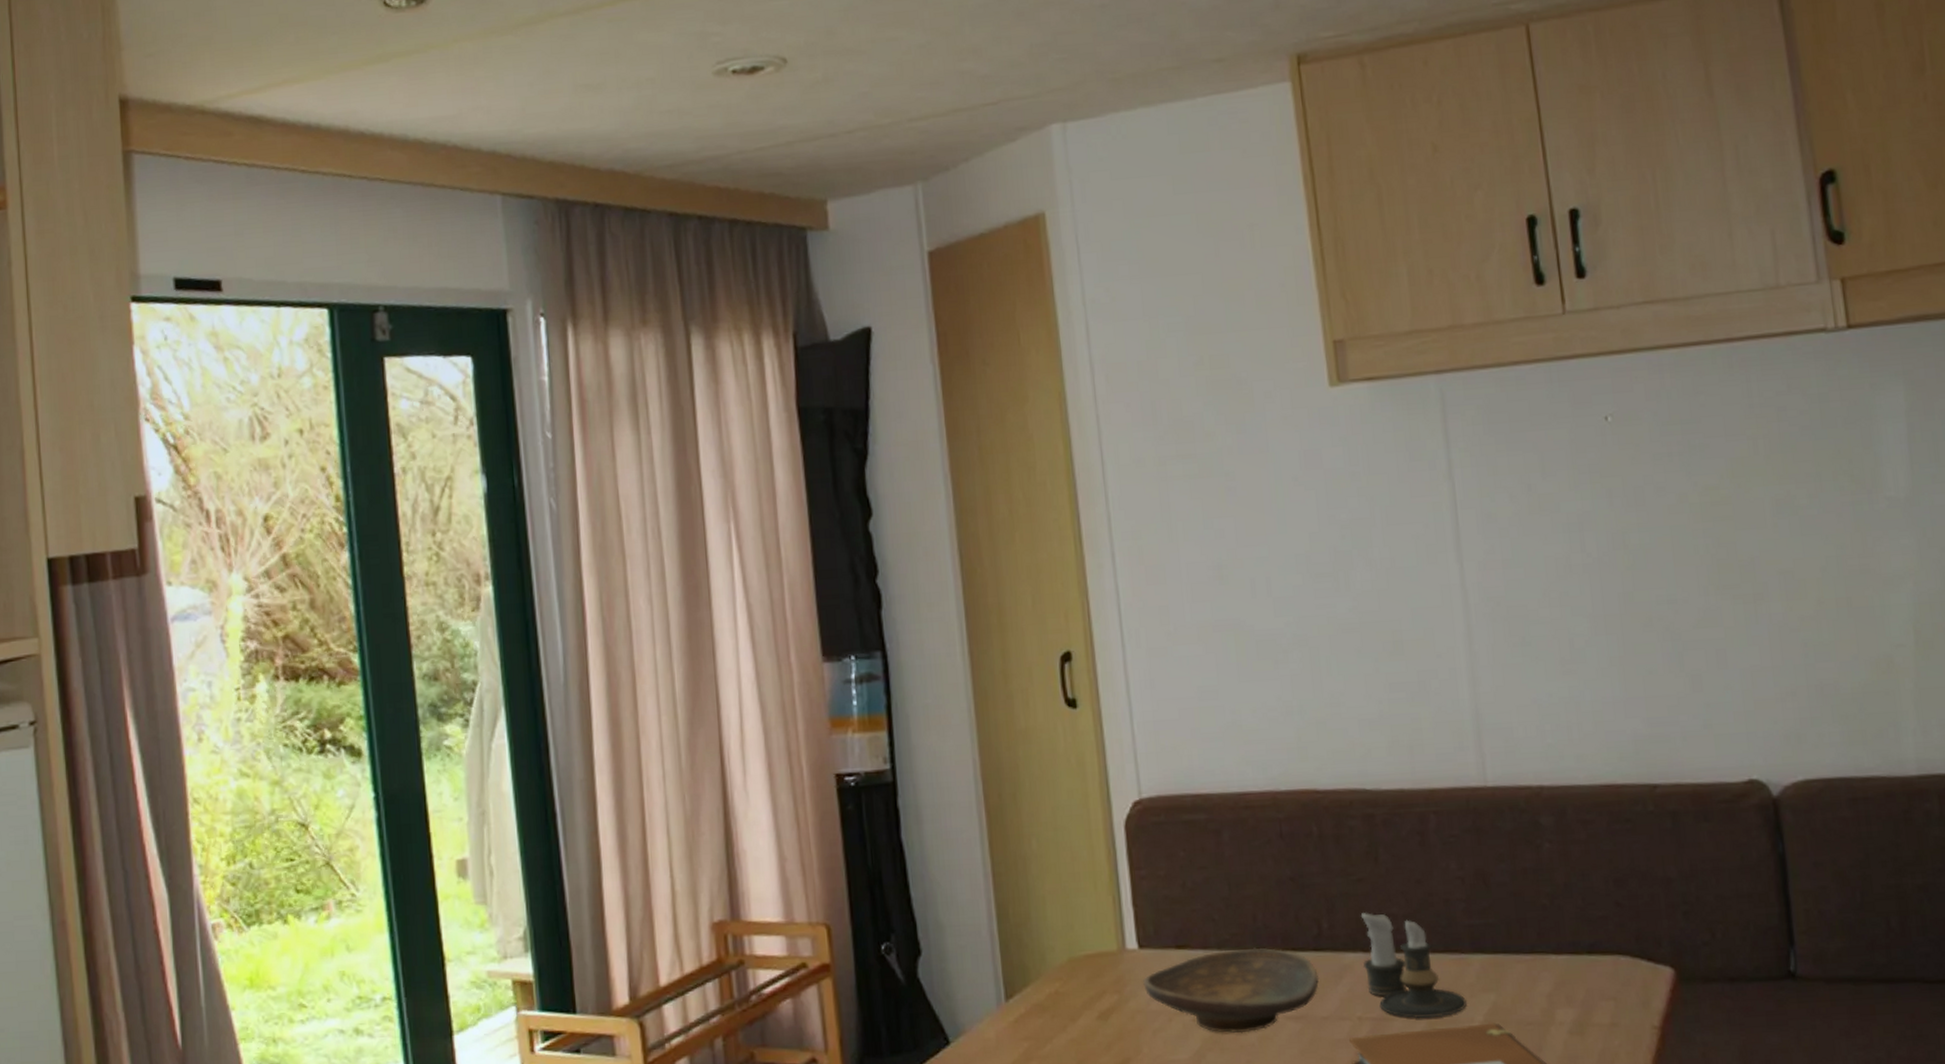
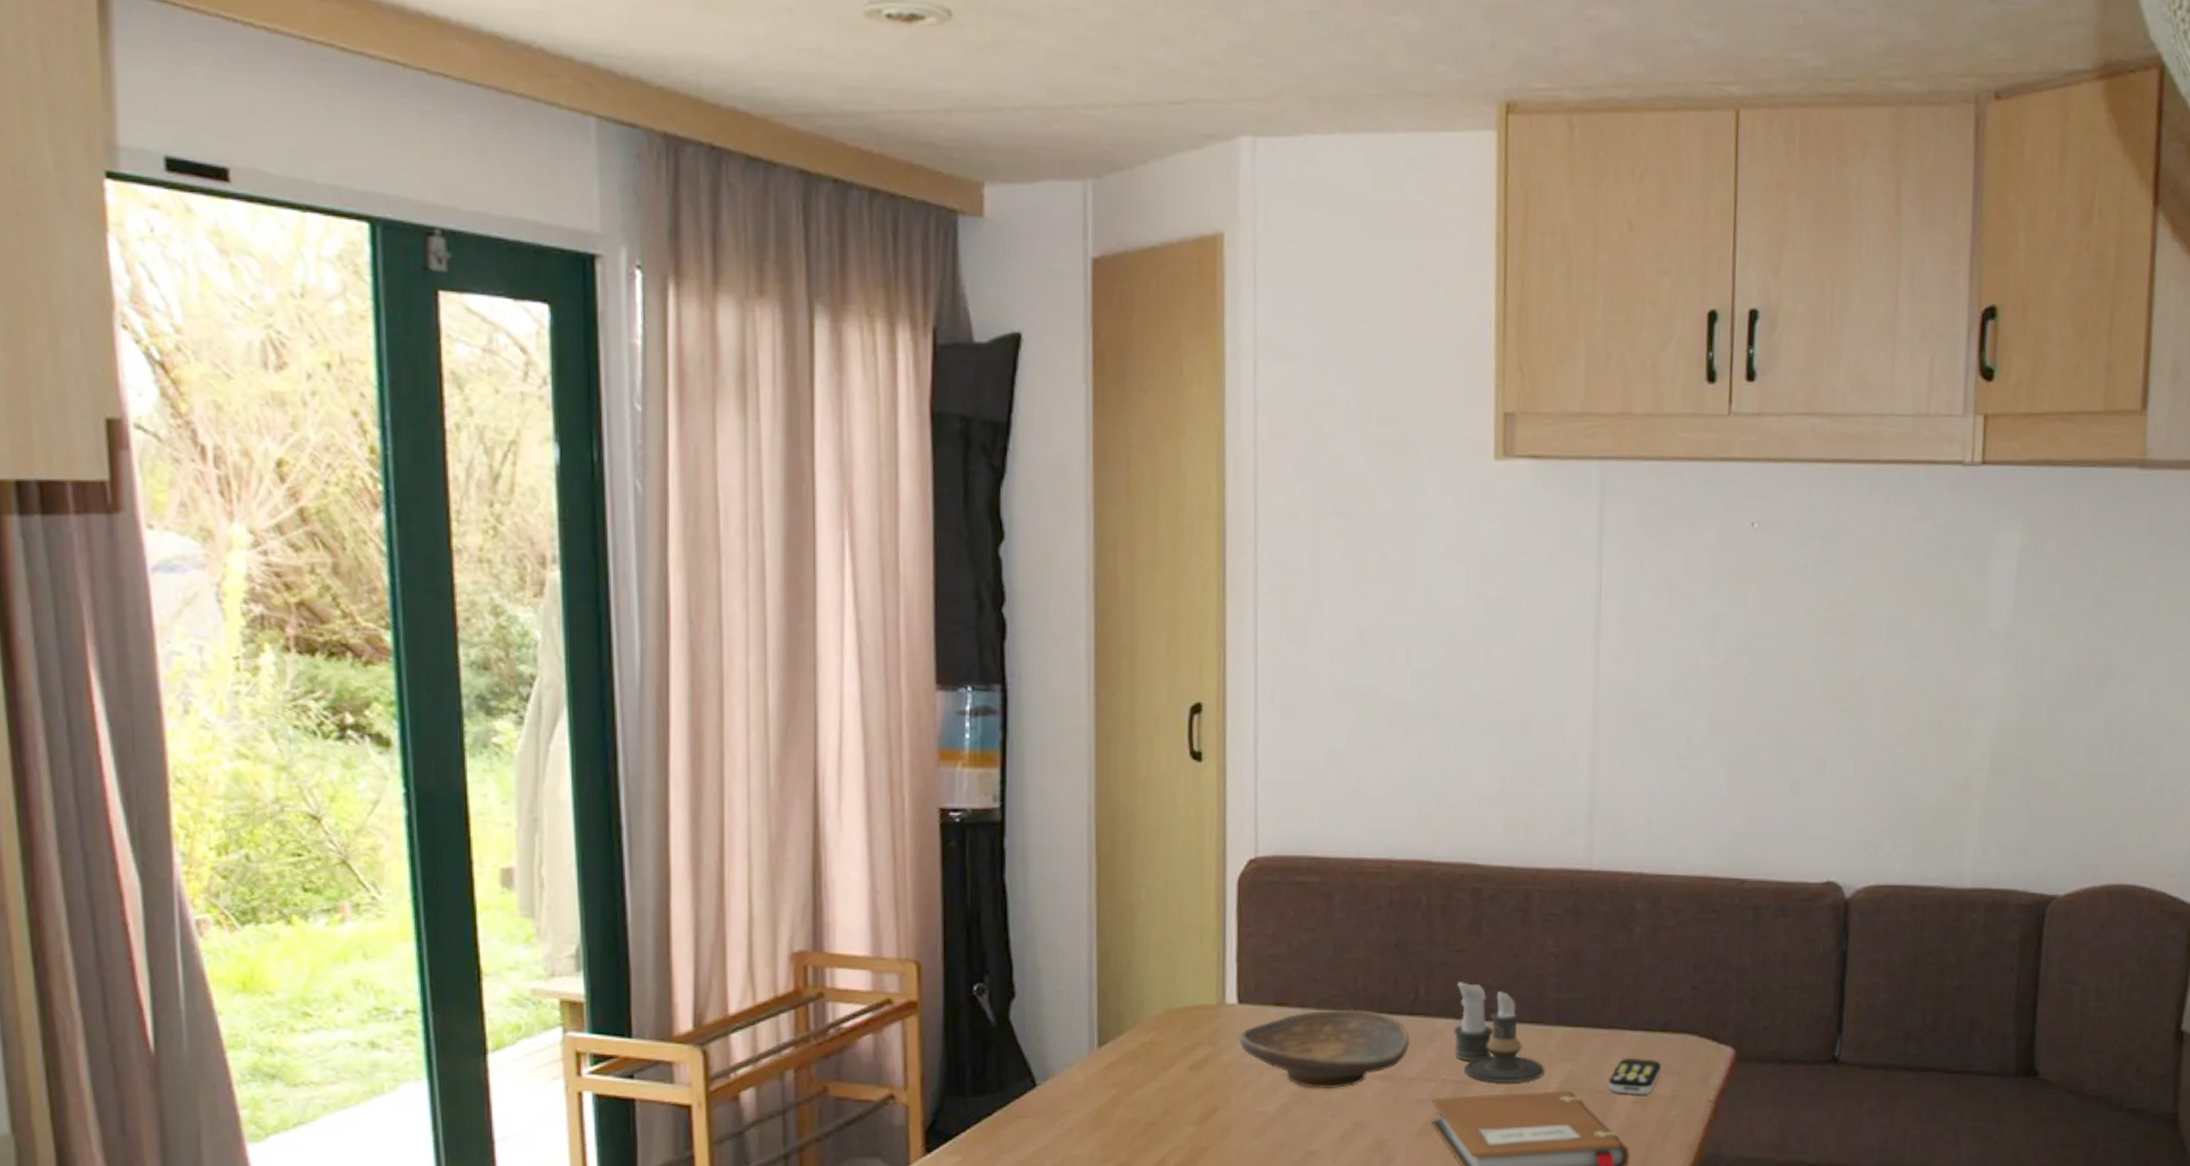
remote control: none [1537,984,1596,1025] -> present [1608,1058,1662,1095]

